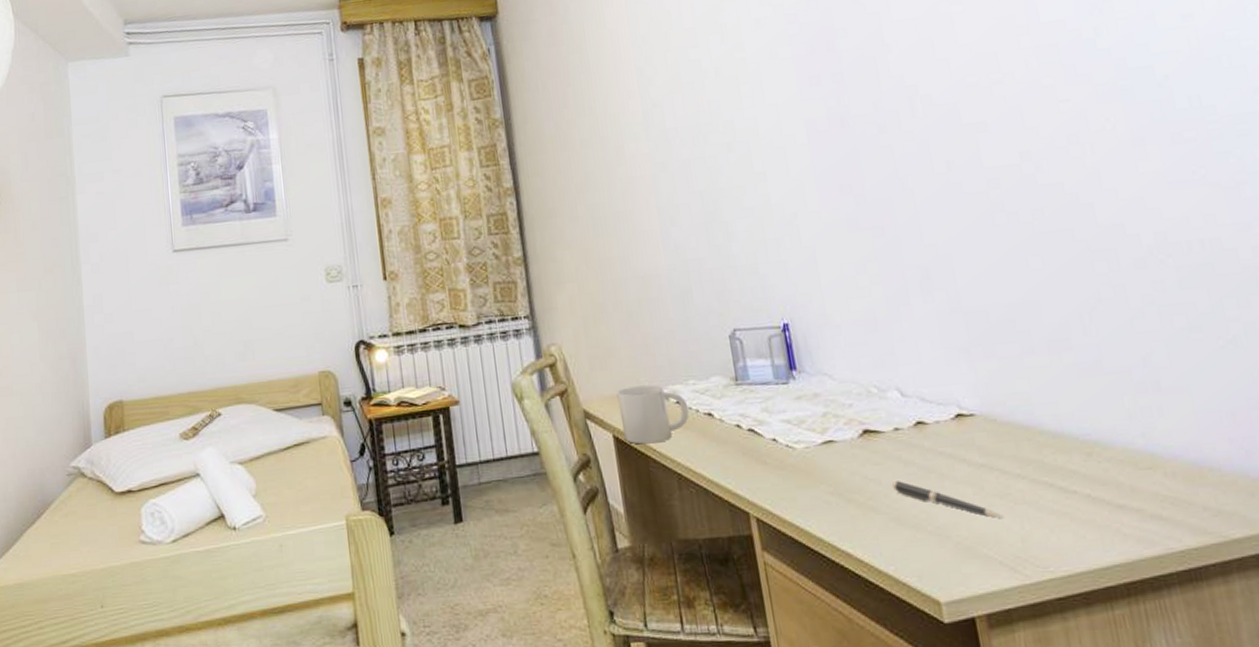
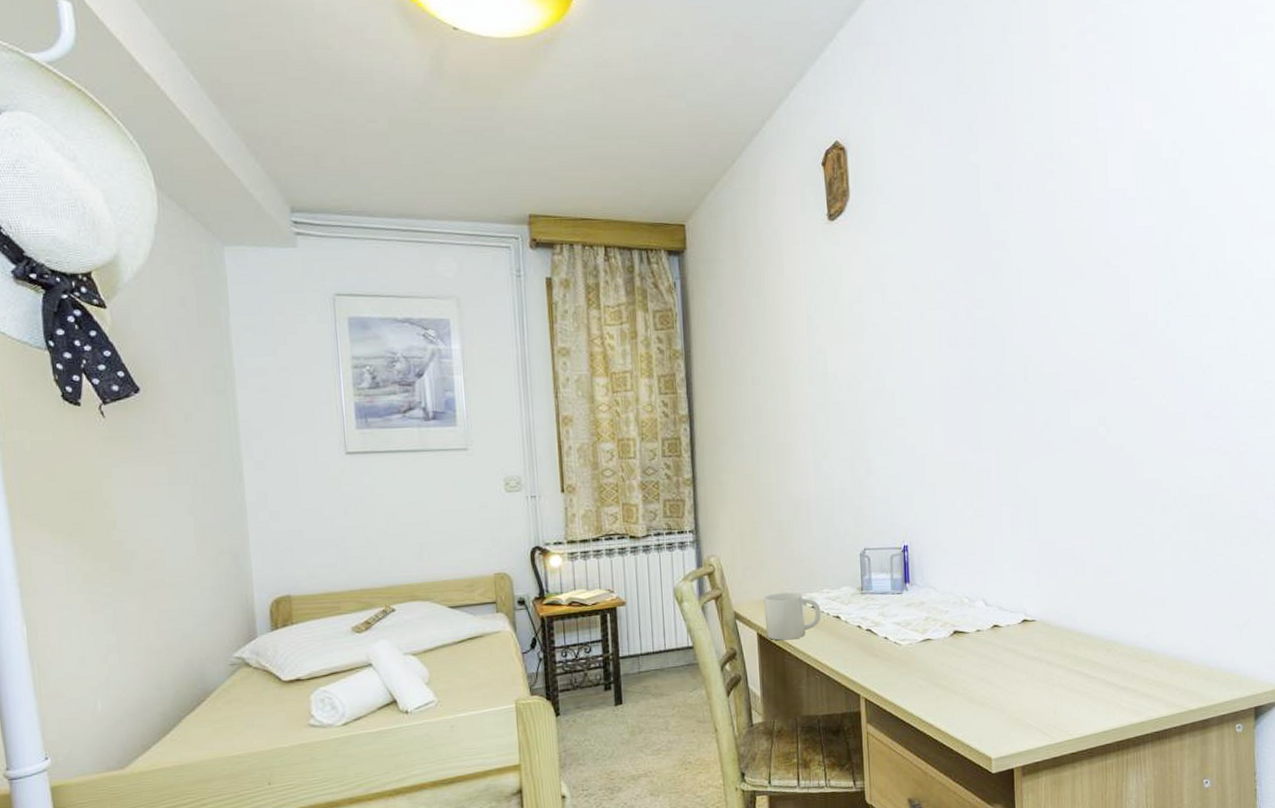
pen: present [891,480,1003,518] -> none [969,669,1044,697]

